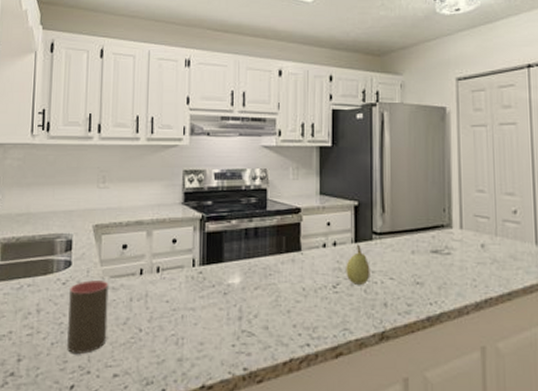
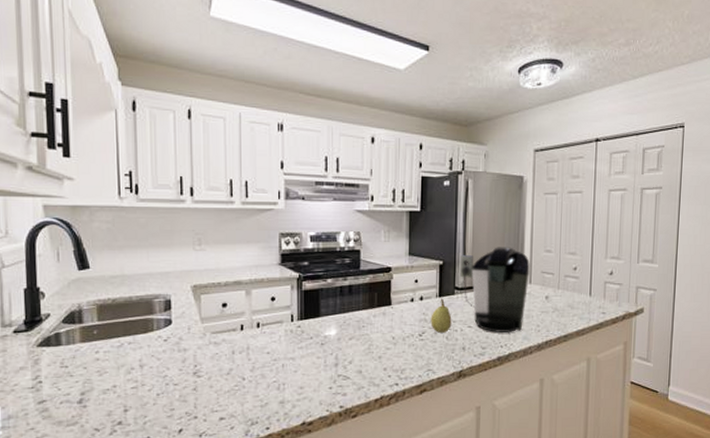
cup: present [67,280,109,354] -> none [172,337,212,402]
coffee maker: none [378,186,460,288] -> present [460,247,530,333]

